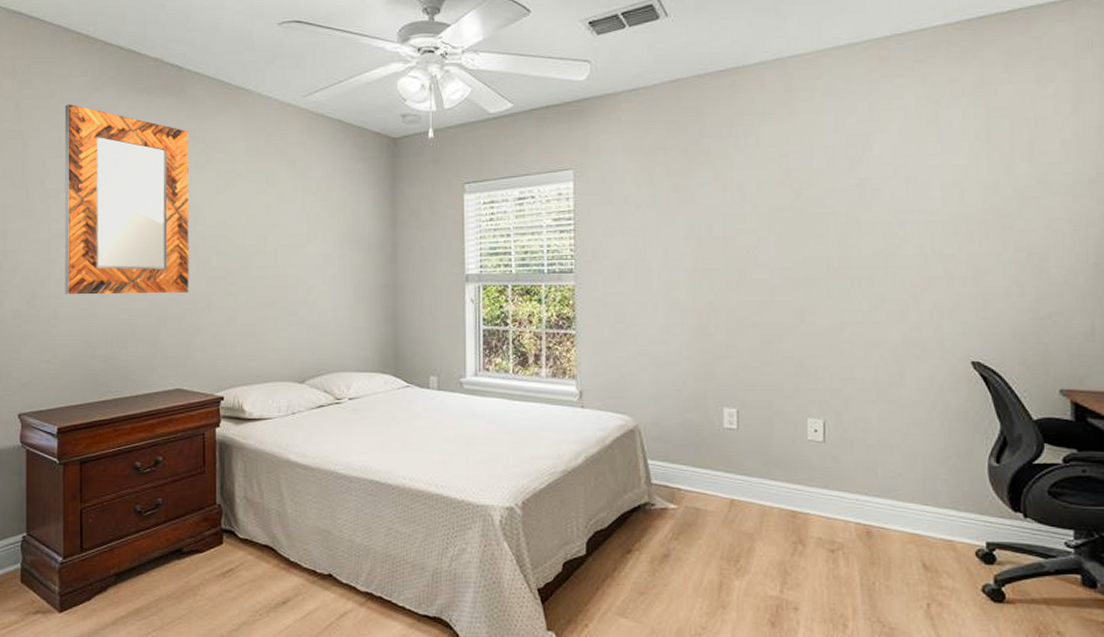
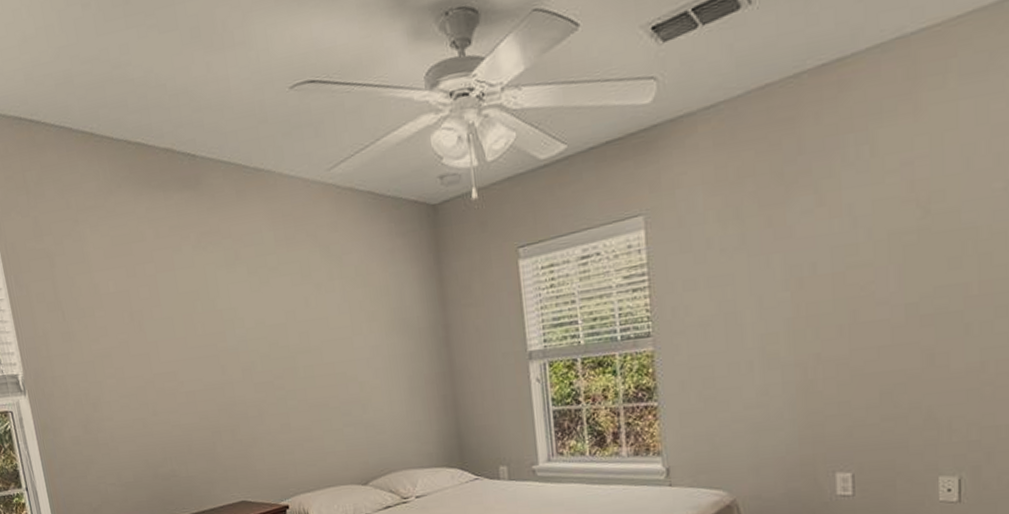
home mirror: present [64,104,189,295] -> none [82,213,239,416]

